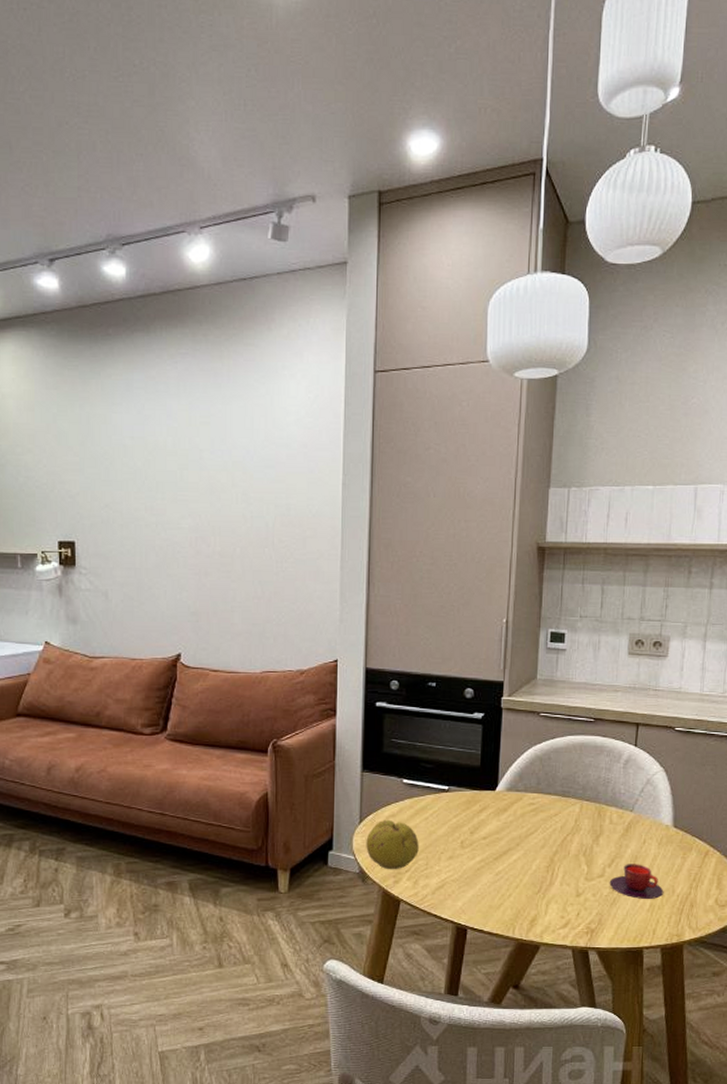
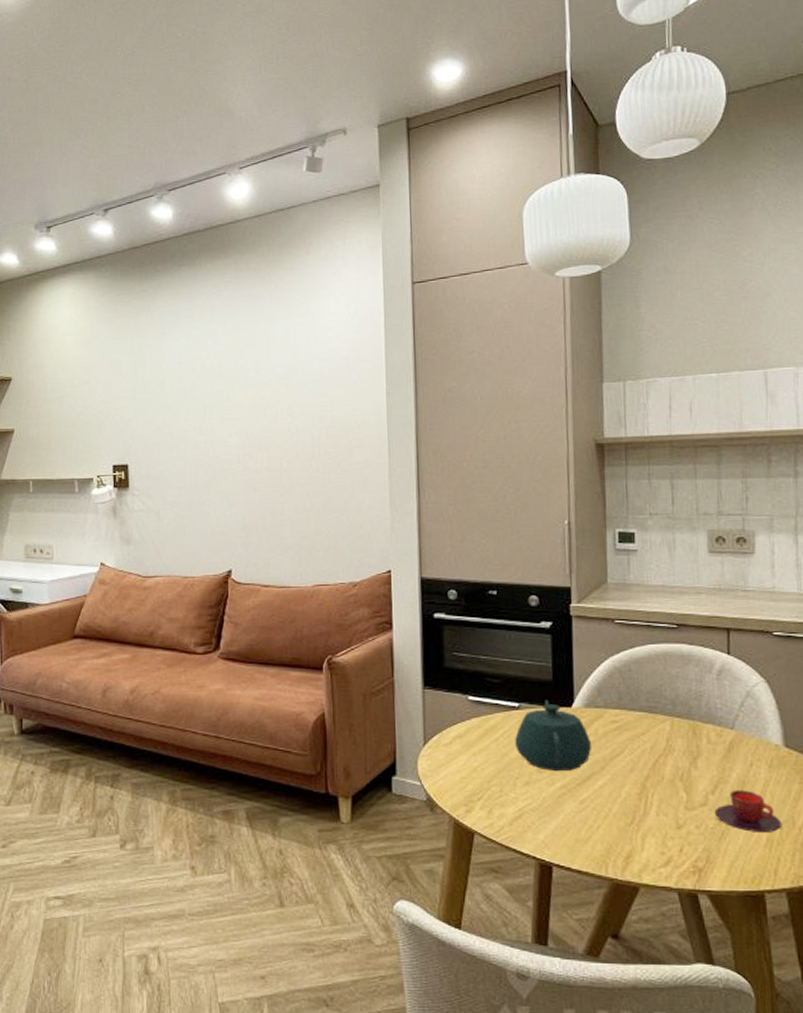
fruit: present [366,819,419,870] -> none [432,740,491,798]
teapot: none [442,784,510,848] -> present [515,700,591,772]

